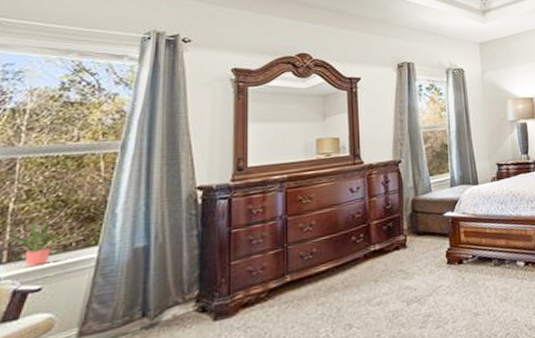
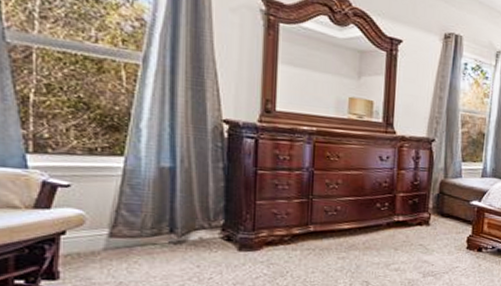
potted plant: present [9,221,69,266] -> none [32,121,94,162]

